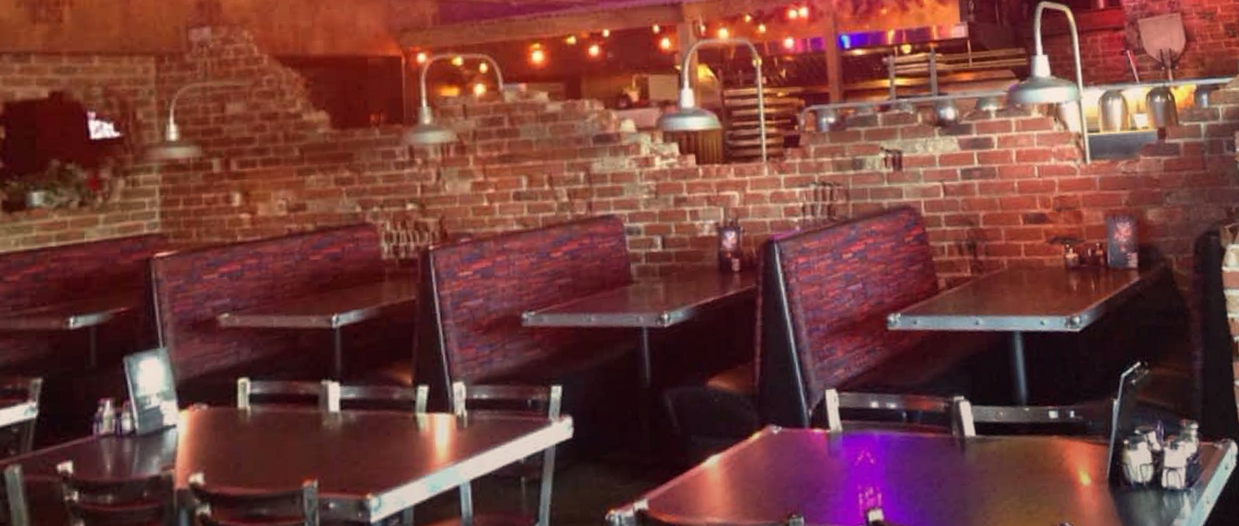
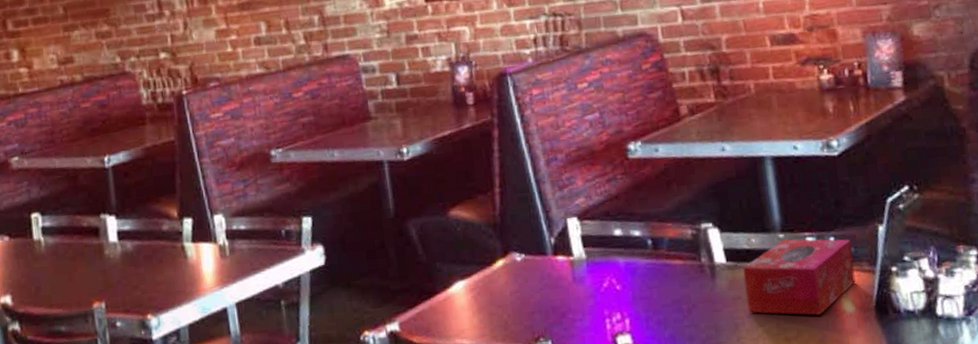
tissue box: none [991,412,1092,488] -> present [743,239,856,316]

